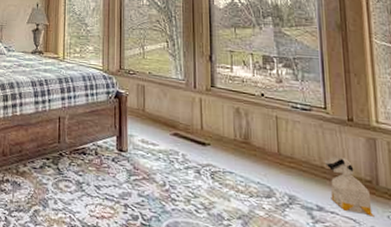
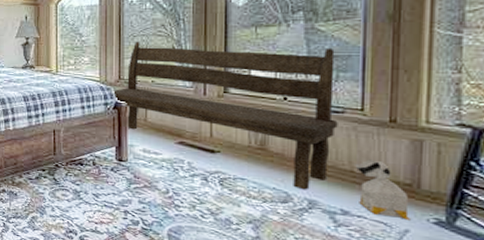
bench: none [113,35,307,185] -> present [112,42,338,190]

